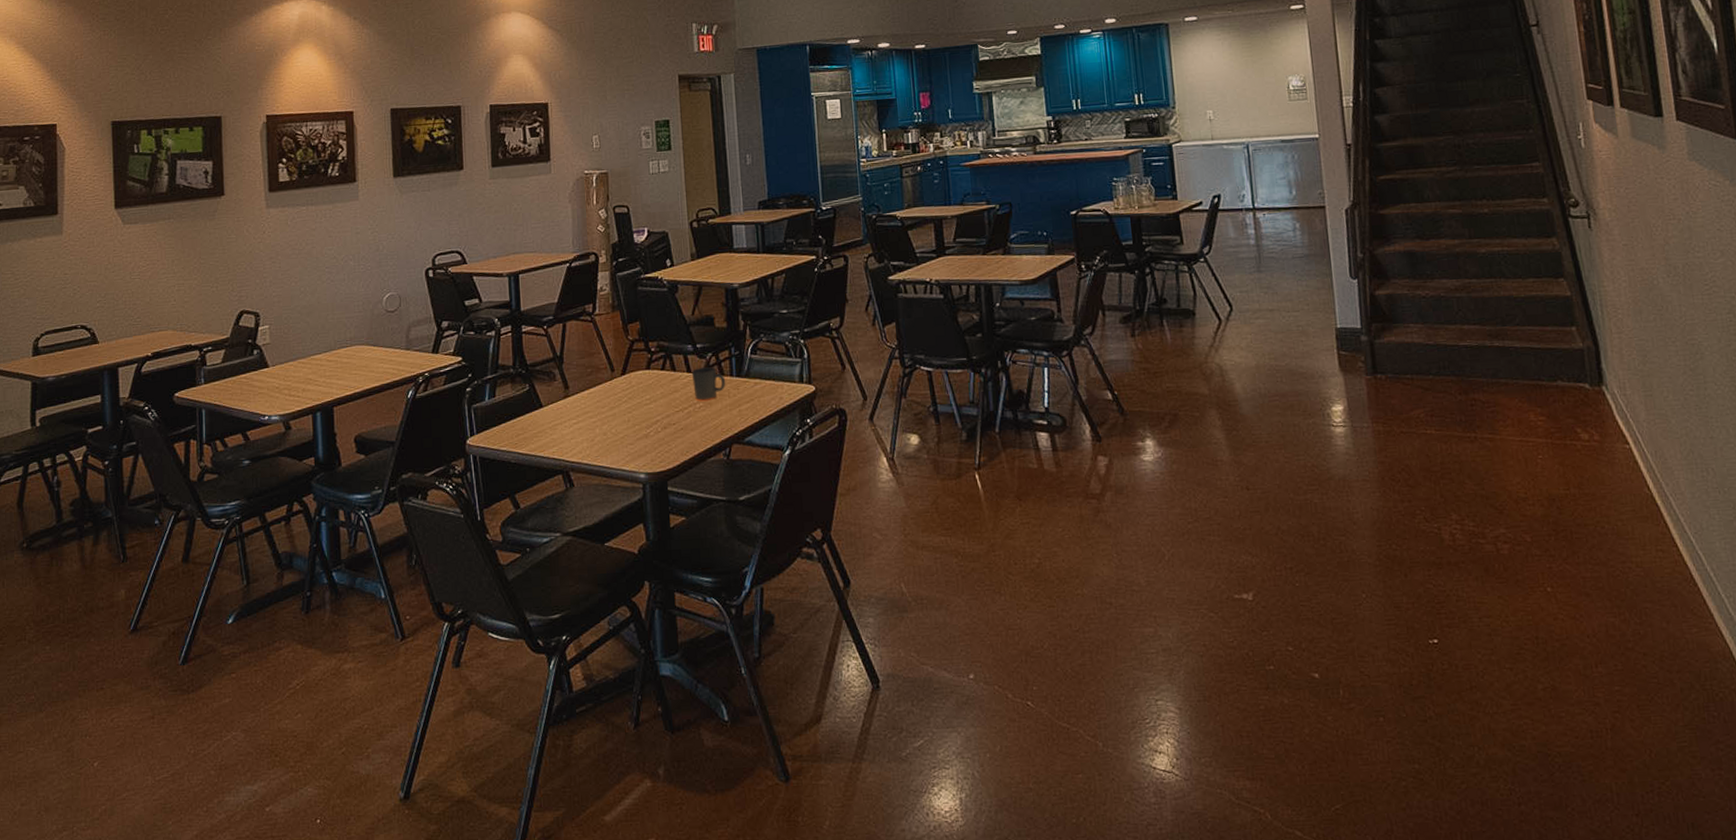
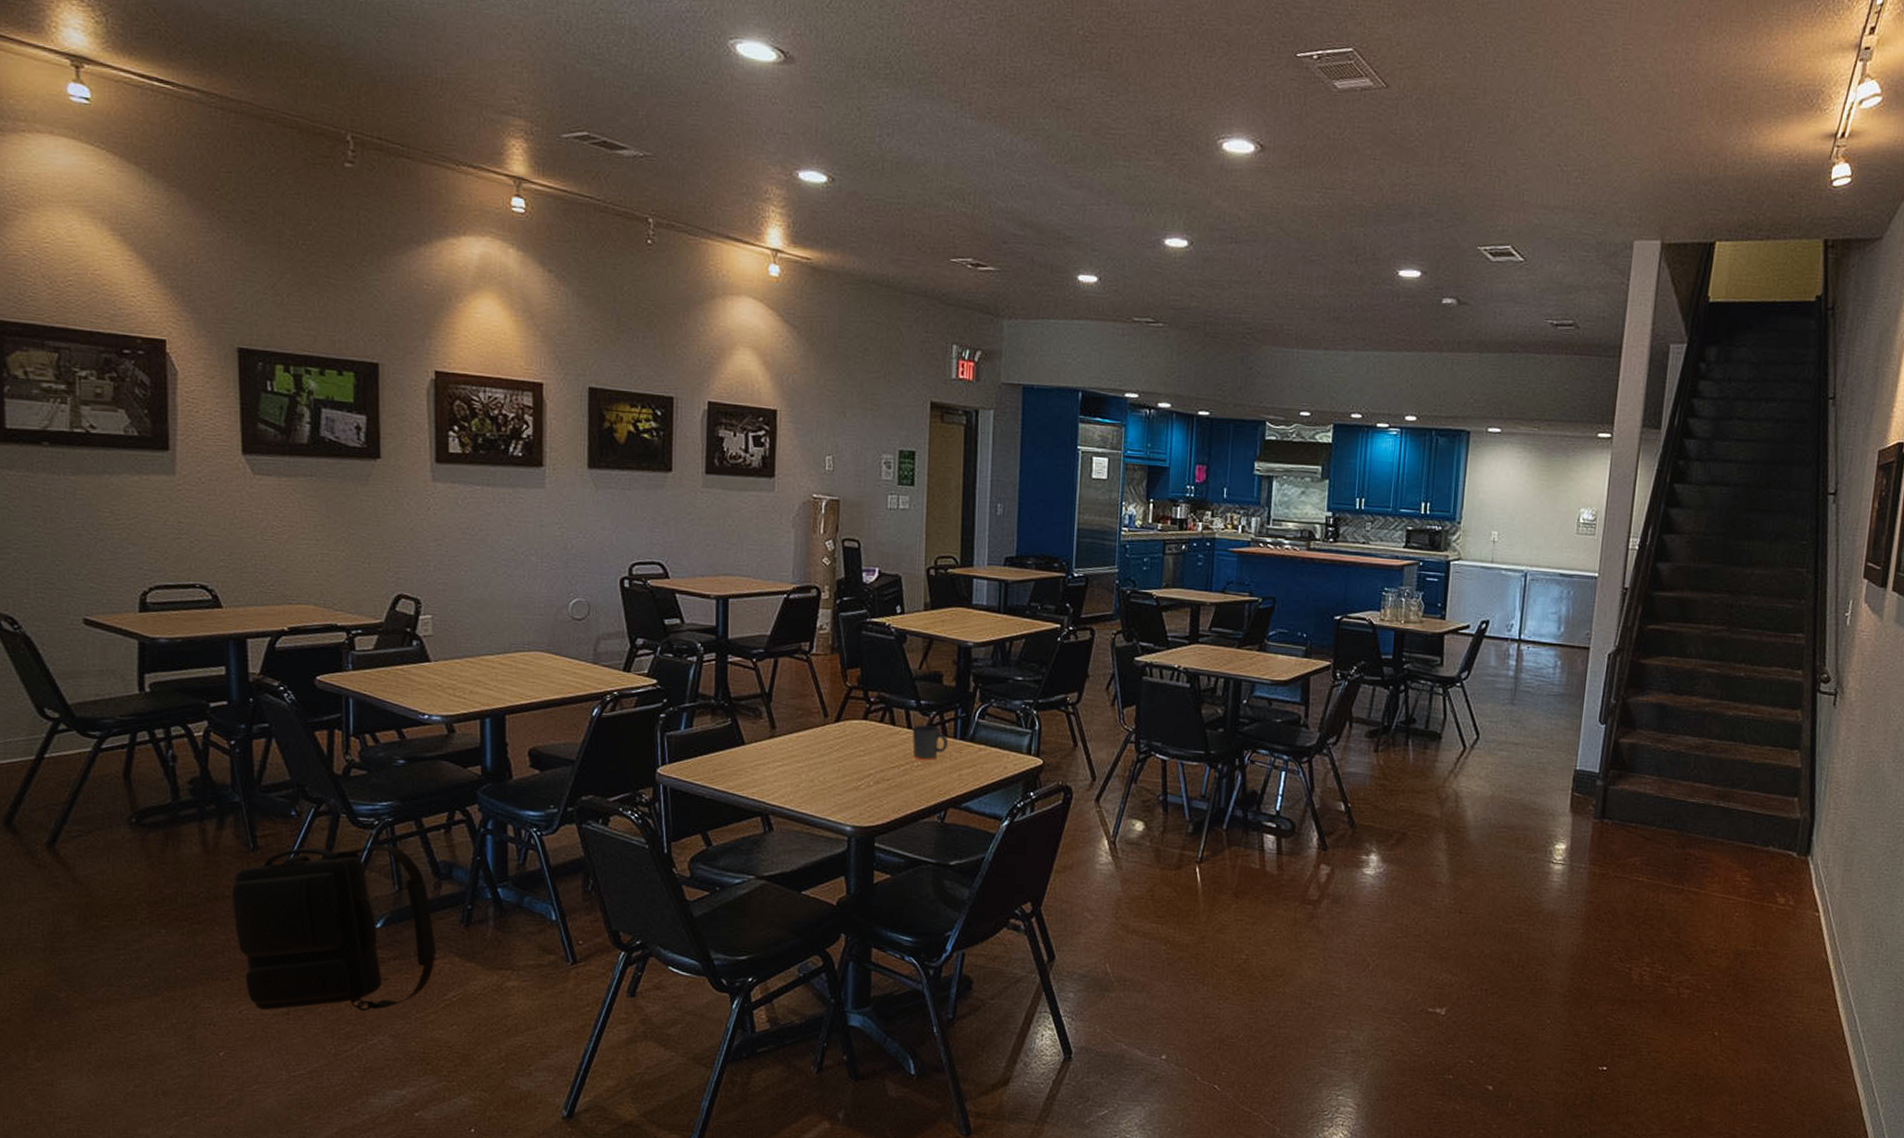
backpack: none [105,542,281,717] -> present [231,844,437,1011]

